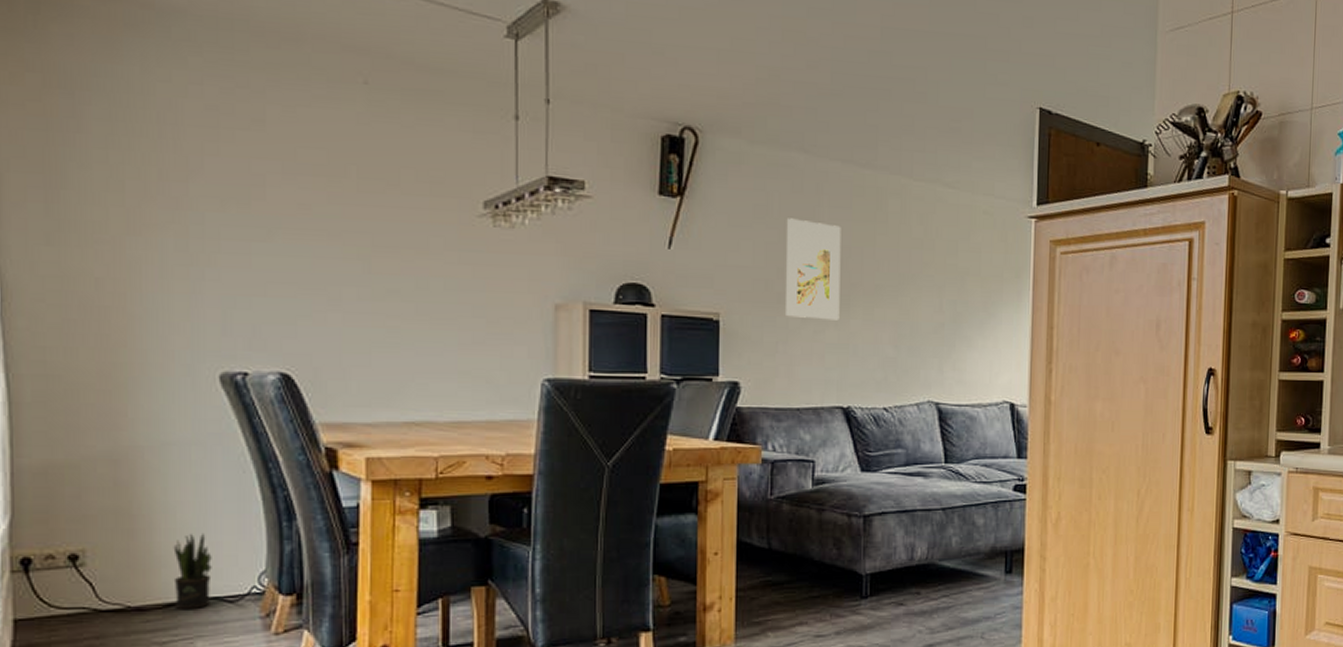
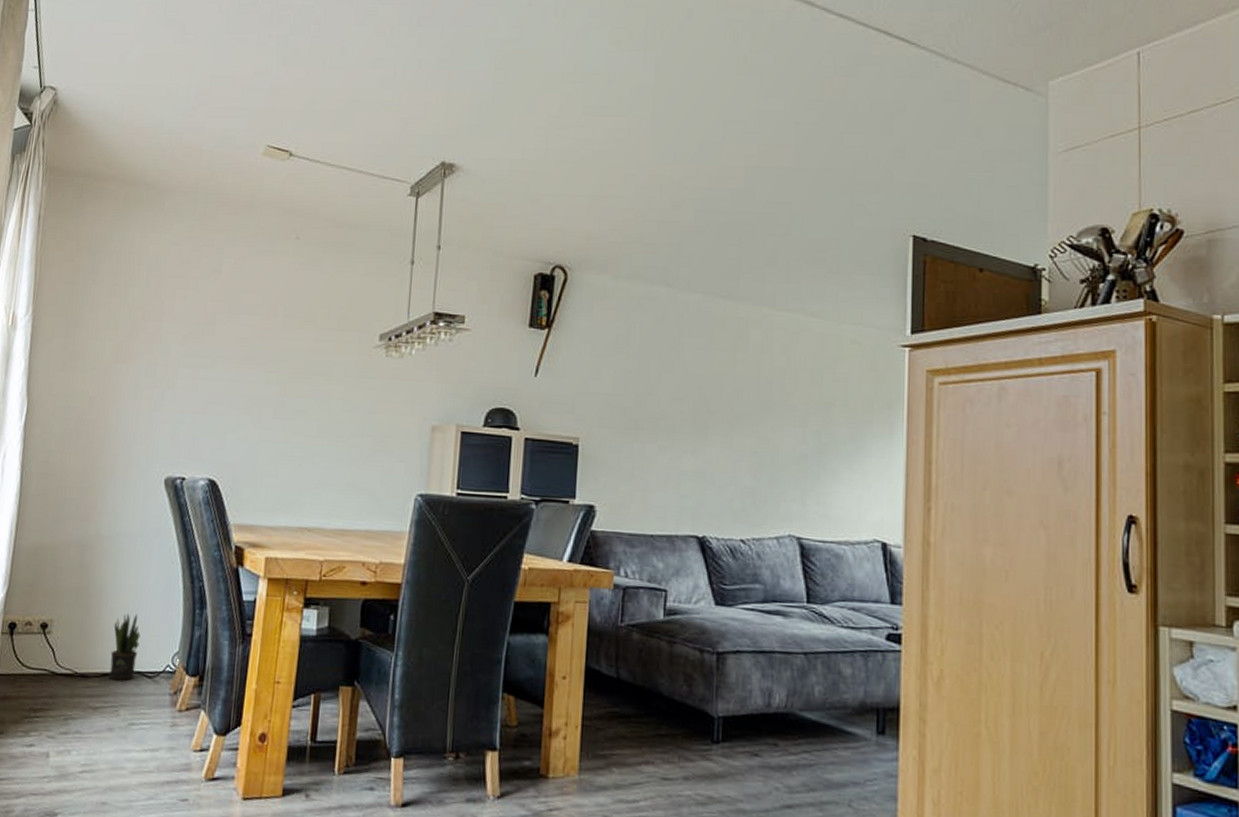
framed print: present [786,218,841,320] -> none [643,348,701,448]

